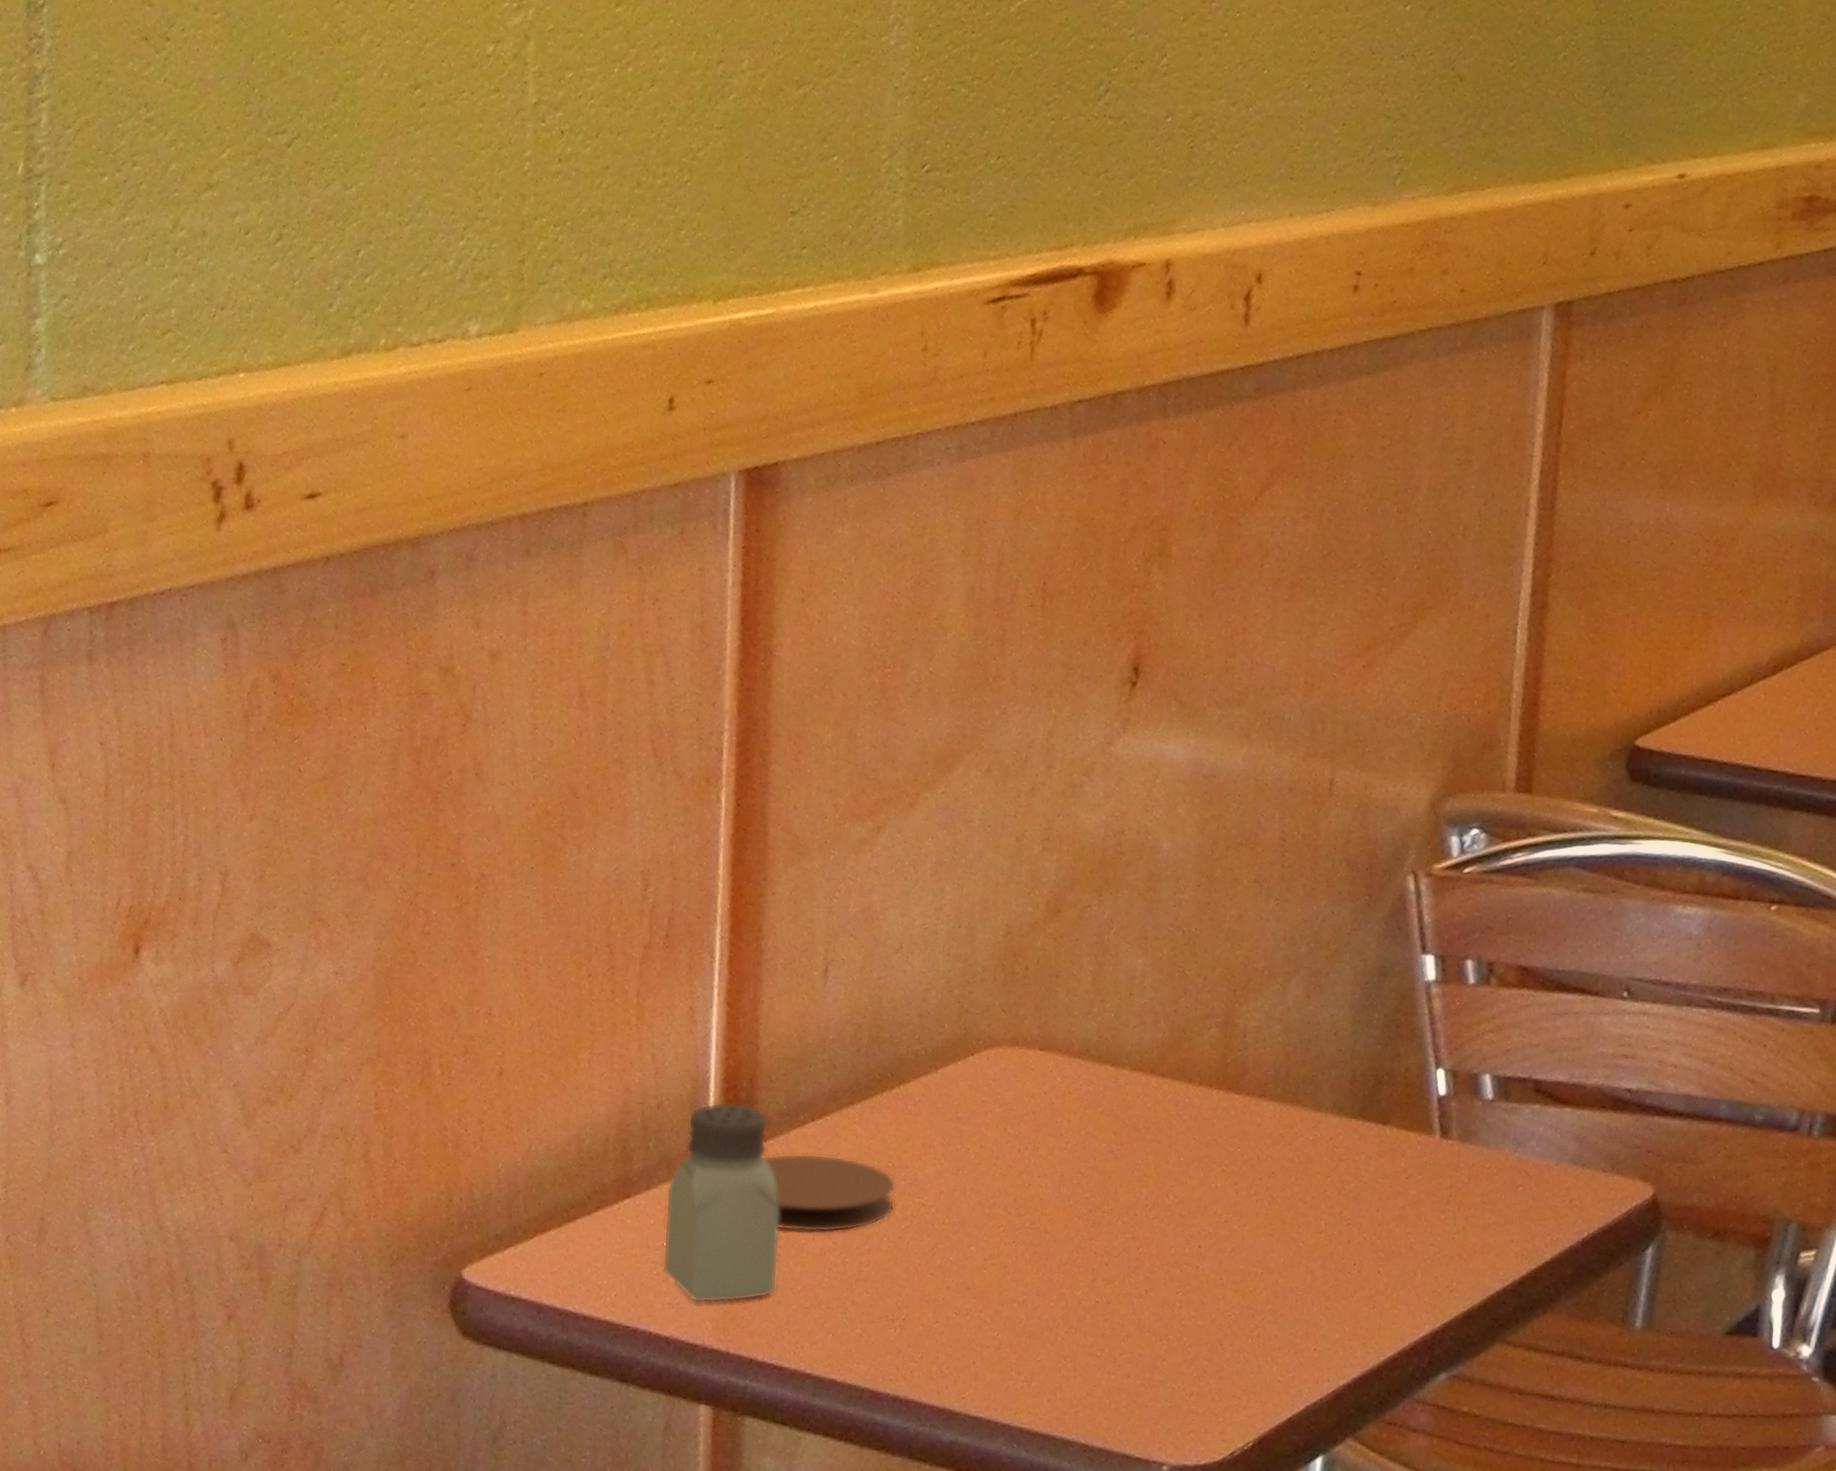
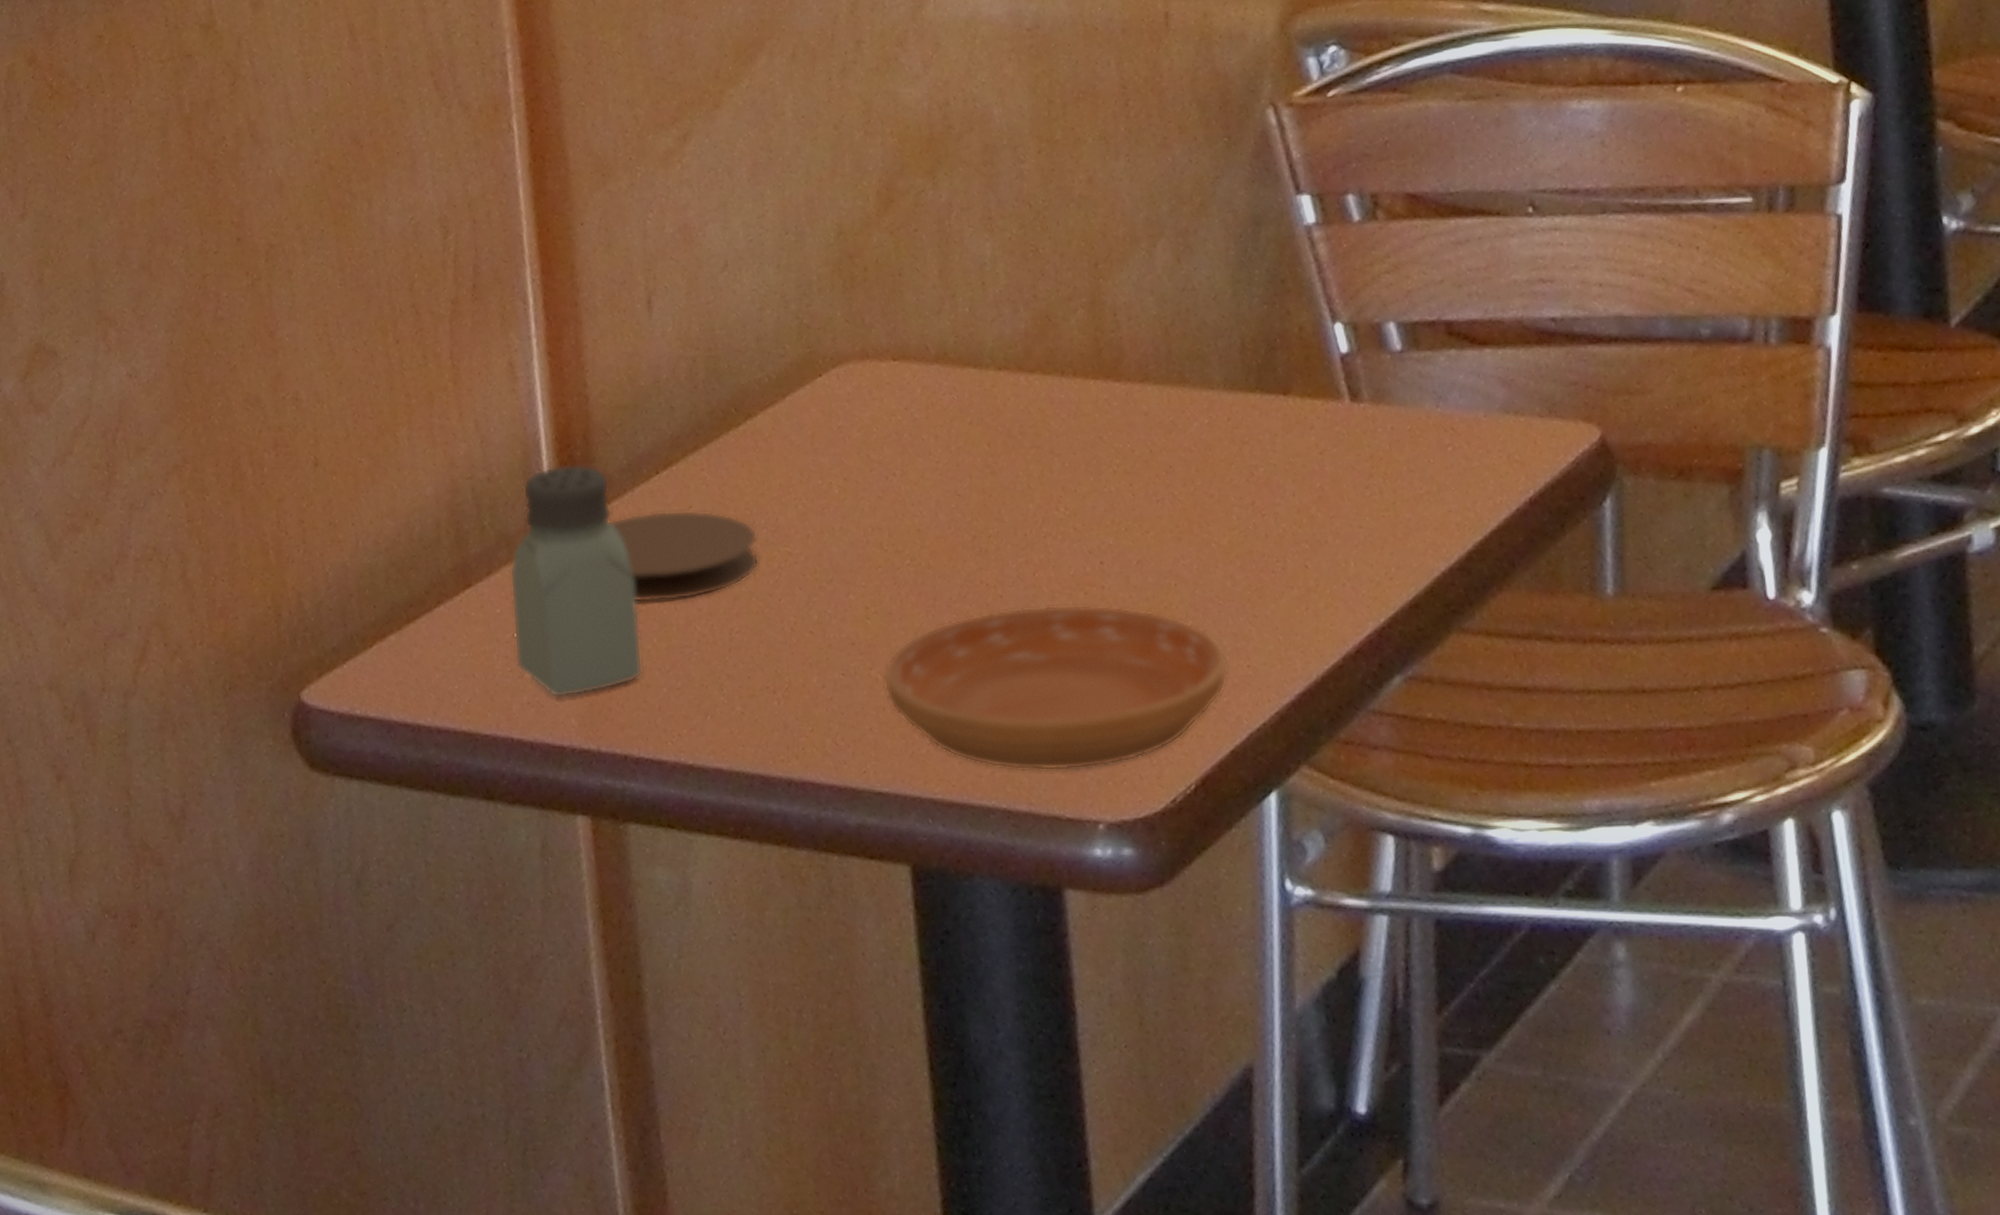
saucer: none [991,1275,1298,1419] -> present [883,604,1228,770]

